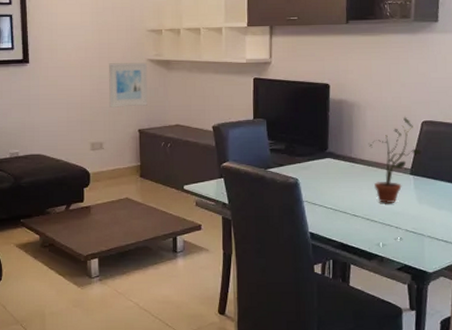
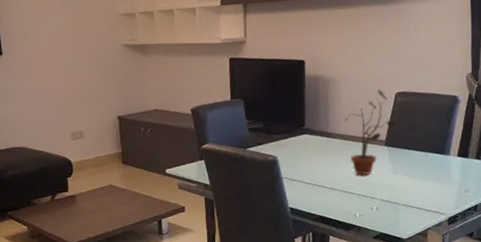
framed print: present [109,62,147,108] -> none [84,48,125,96]

